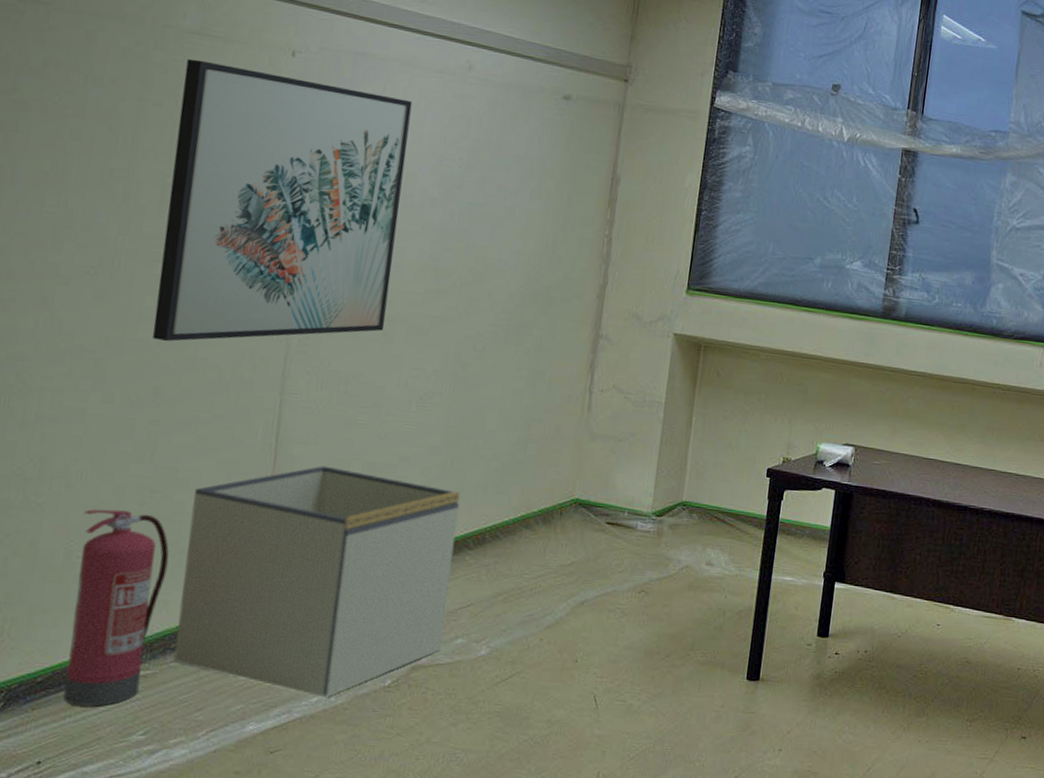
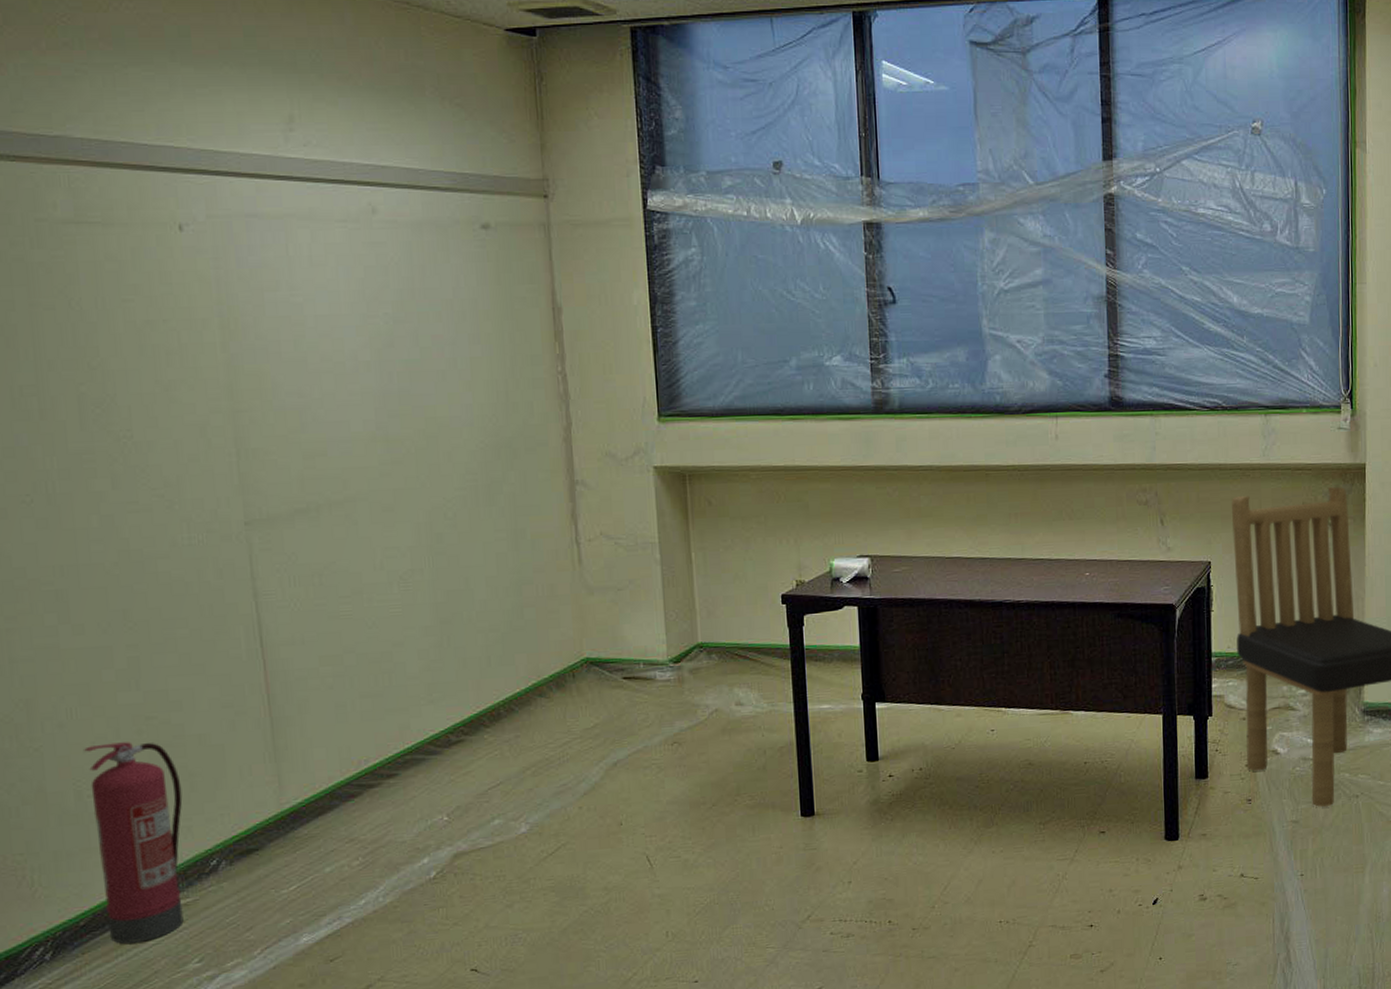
wall art: present [152,58,413,342] -> none [69,251,346,562]
storage bin: present [173,465,461,697] -> none [189,664,479,899]

